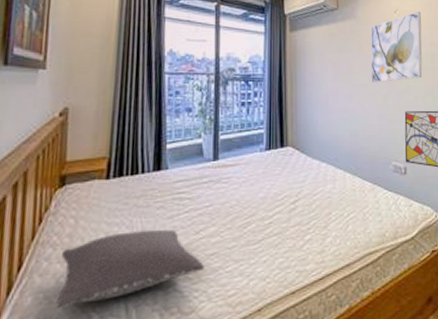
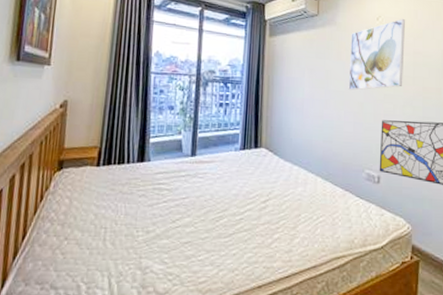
pillow: present [56,229,204,309] -> none [52,214,179,276]

